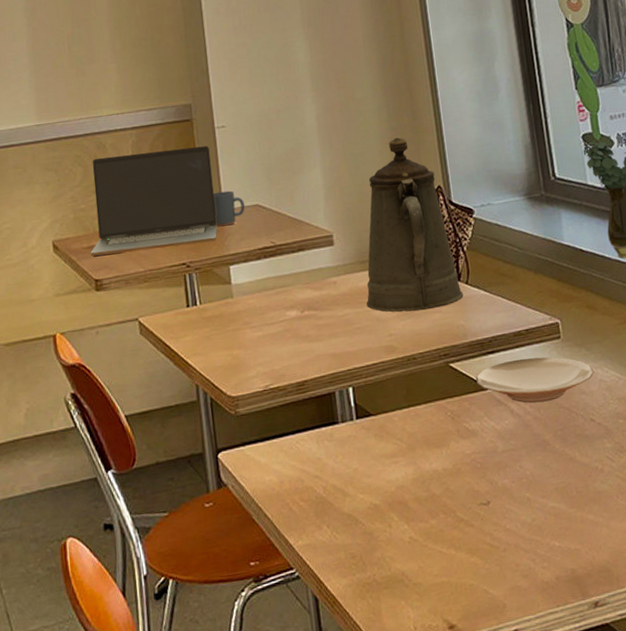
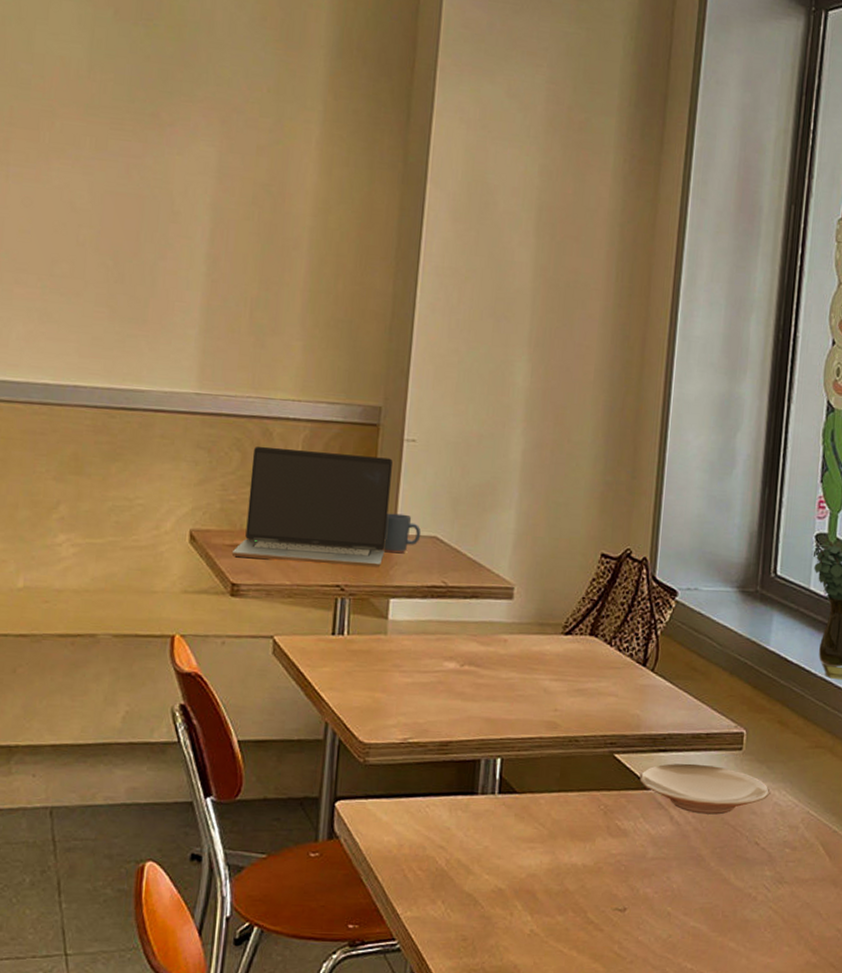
coffee pot: present [366,137,464,313] -> none [536,494,646,692]

